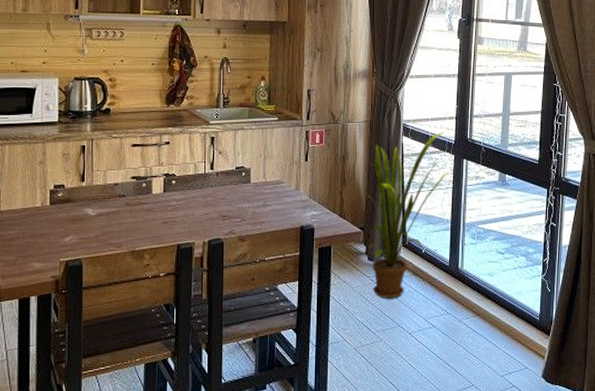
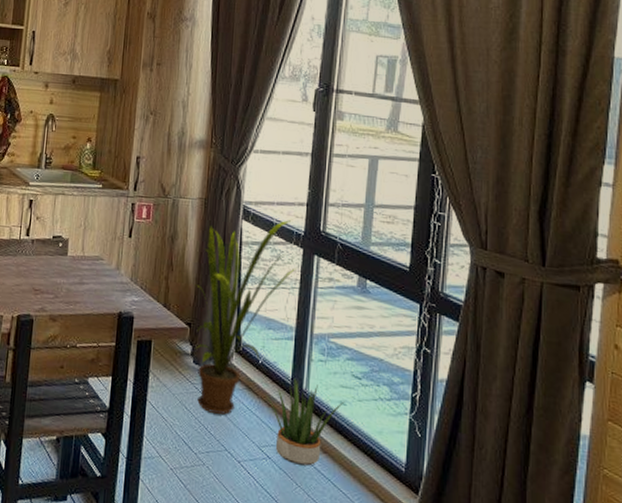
potted plant: none [428,261,492,328] -> present [265,379,345,466]

